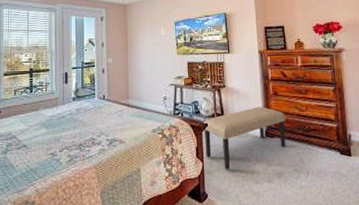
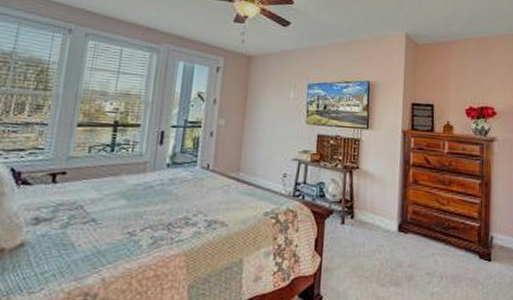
bench: present [203,107,286,170] -> none [326,195,424,268]

